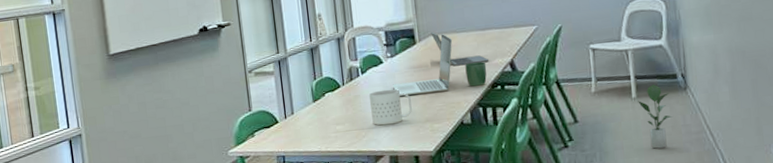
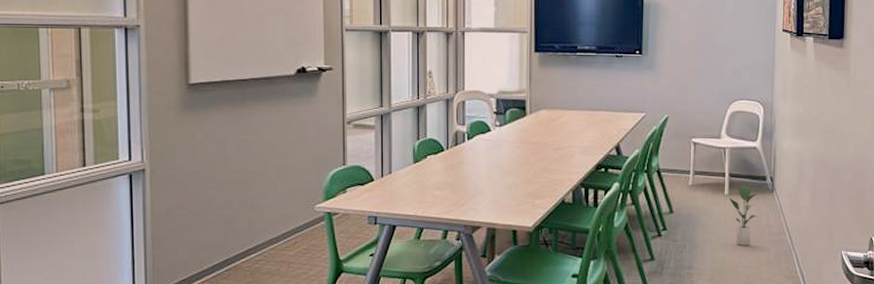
mug: present [369,89,412,126] -> none [473,159,515,195]
laptop: present [393,34,453,97] -> none [498,109,563,168]
laptop: present [430,32,488,67] -> none [542,106,596,144]
mug: present [465,61,487,87] -> none [572,141,593,166]

